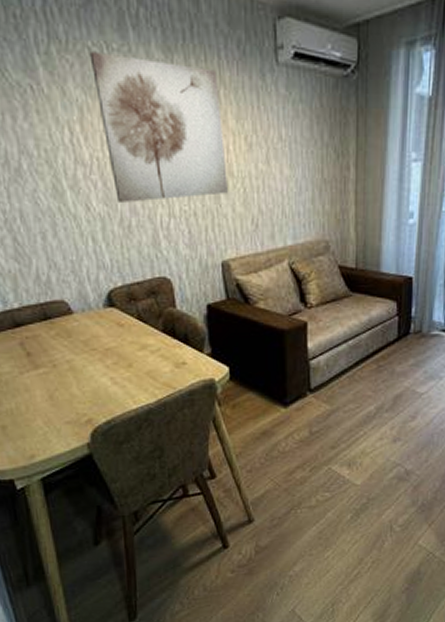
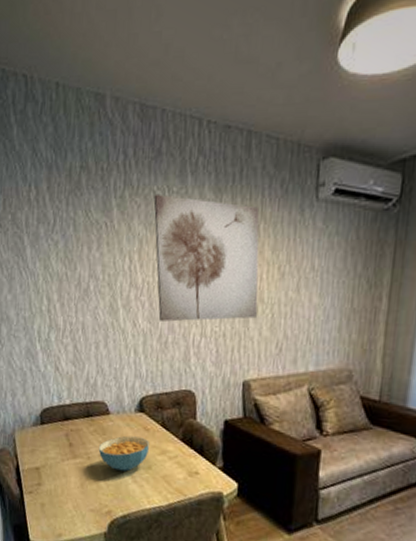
cereal bowl: none [65,334,126,374] -> present [98,436,149,472]

